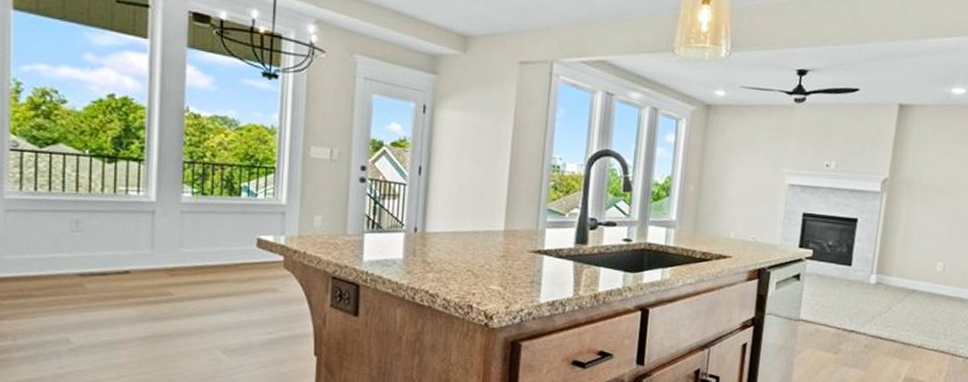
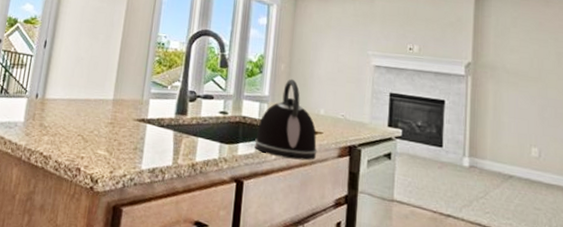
kettle: none [660,201,726,286] -> present [254,79,317,161]

